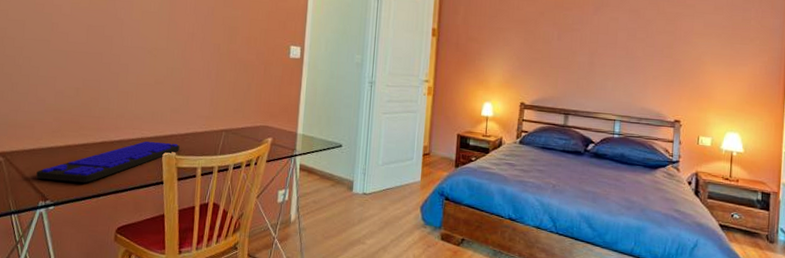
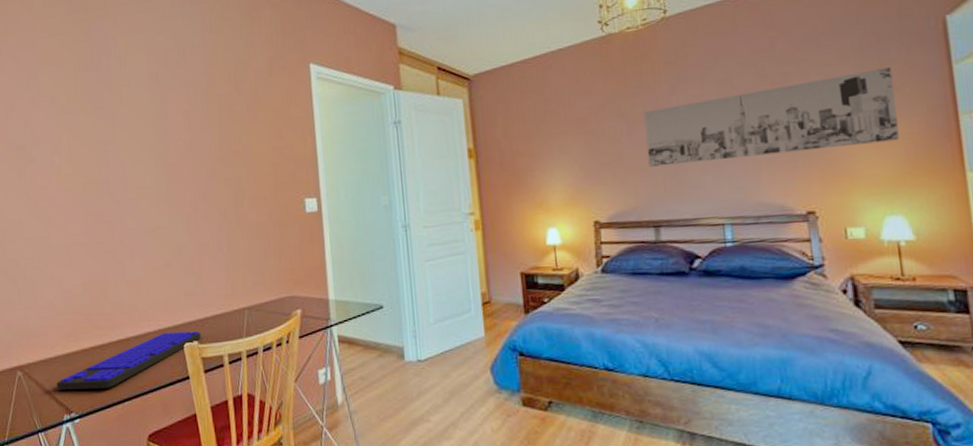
wall art: none [568,22,750,78] -> present [643,67,900,167]

